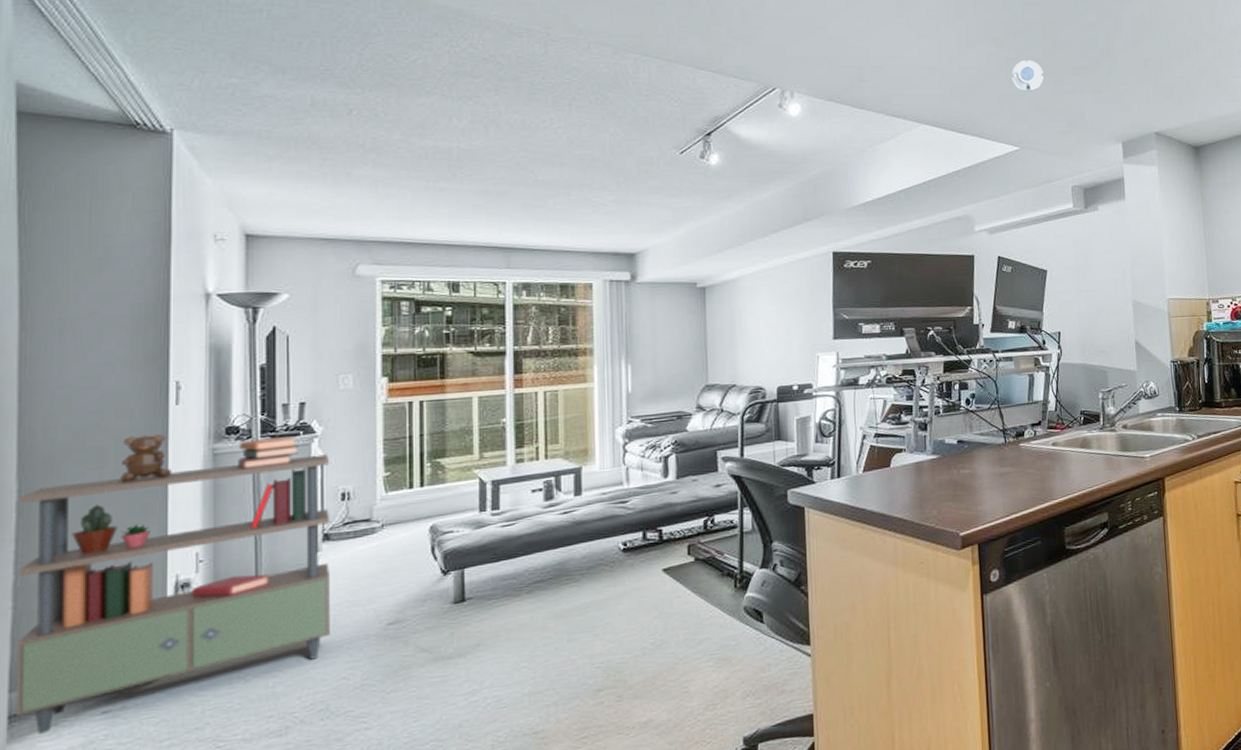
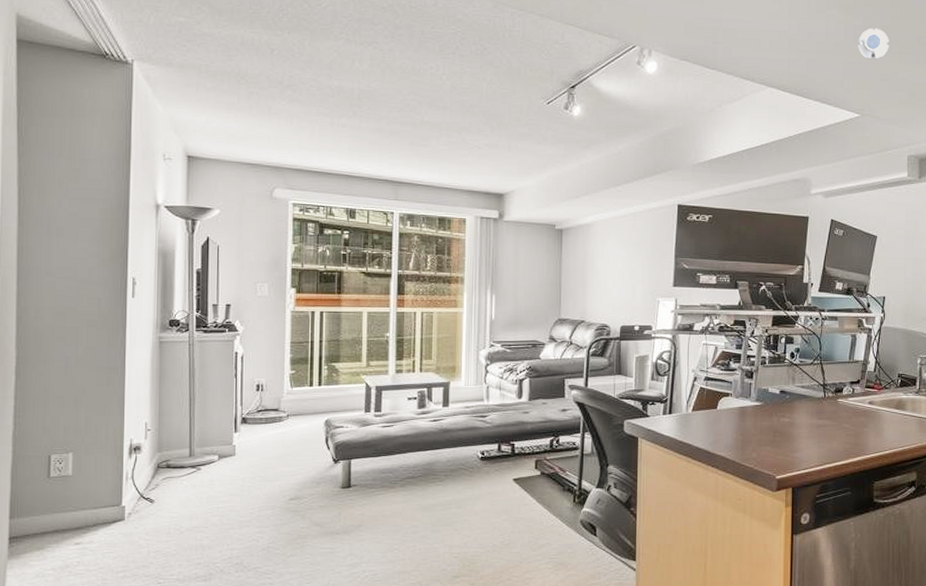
shelving unit: present [17,434,330,734] -> none [15,321,248,555]

